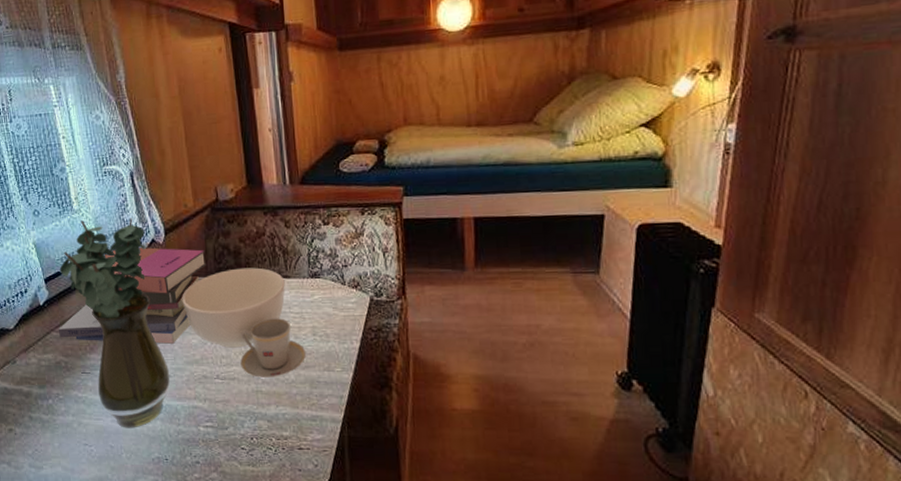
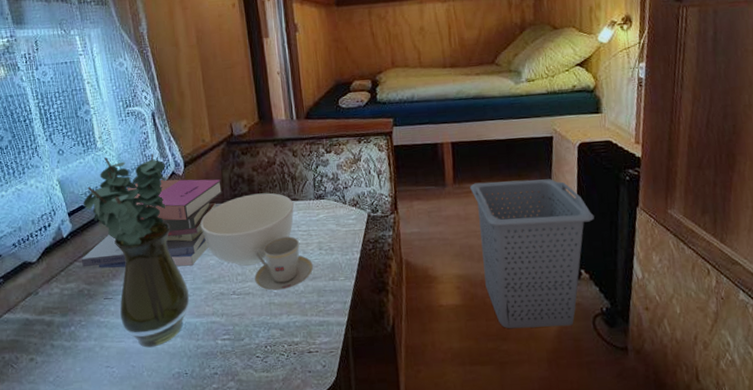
laundry basket: none [495,267,654,446] -> present [470,179,594,329]

